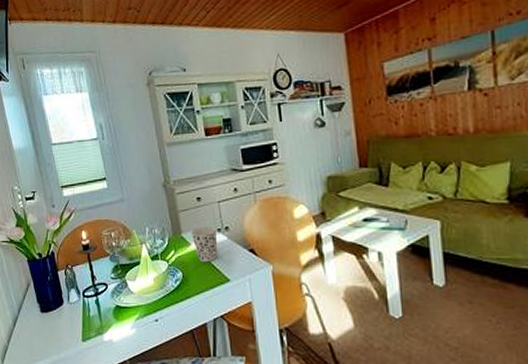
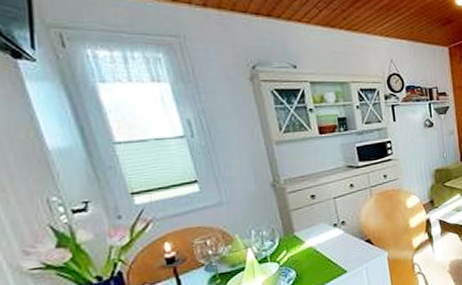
cup: present [191,226,217,263] -> none [305,221,334,259]

